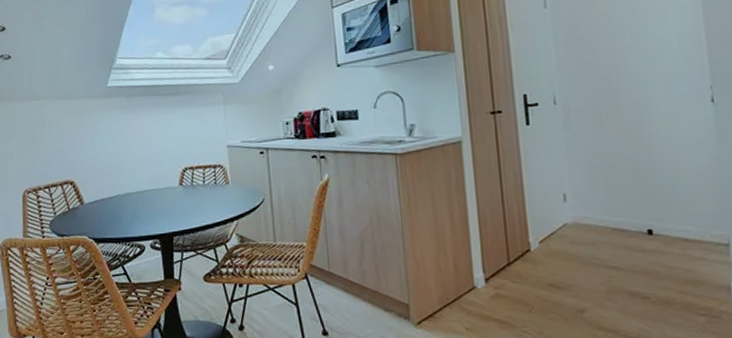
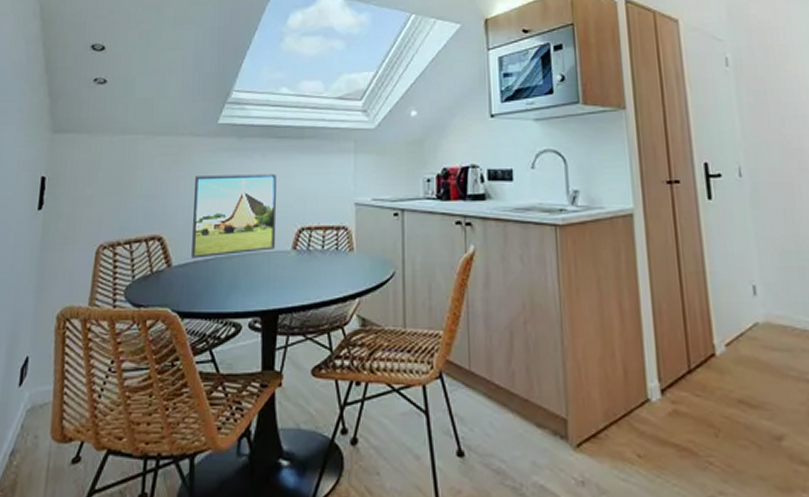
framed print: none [93,126,166,197] -> present [191,174,277,259]

